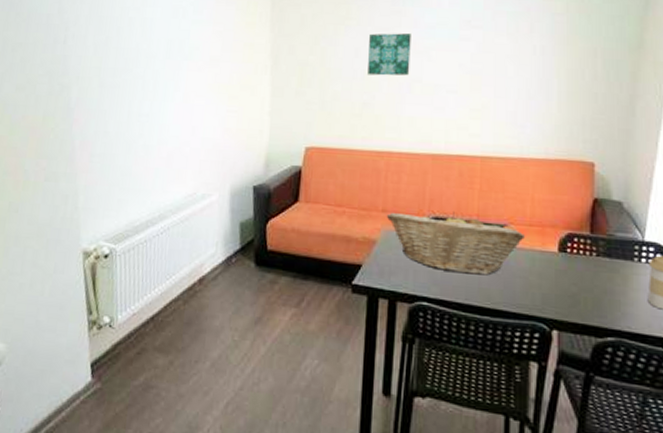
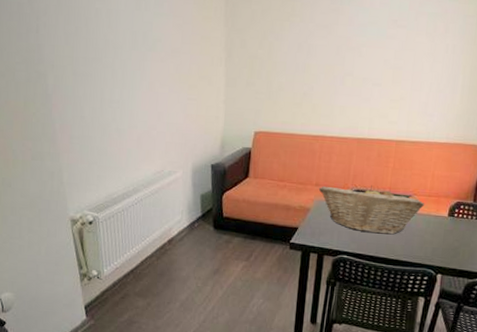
wall art: present [368,33,411,76] -> none [308,30,346,70]

